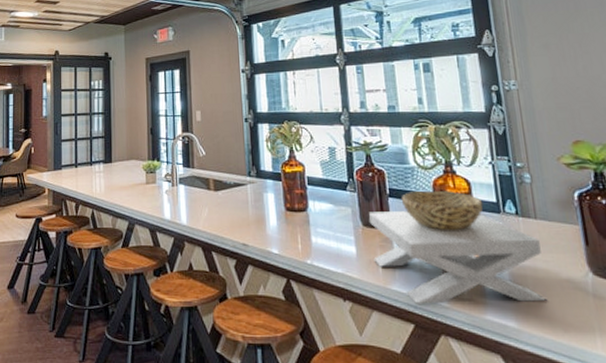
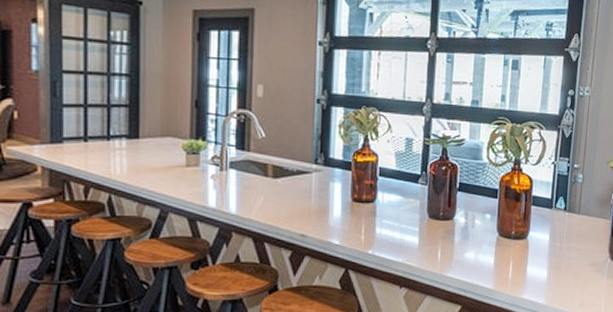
decorative bowl: present [368,190,548,304] -> none [434,186,578,288]

